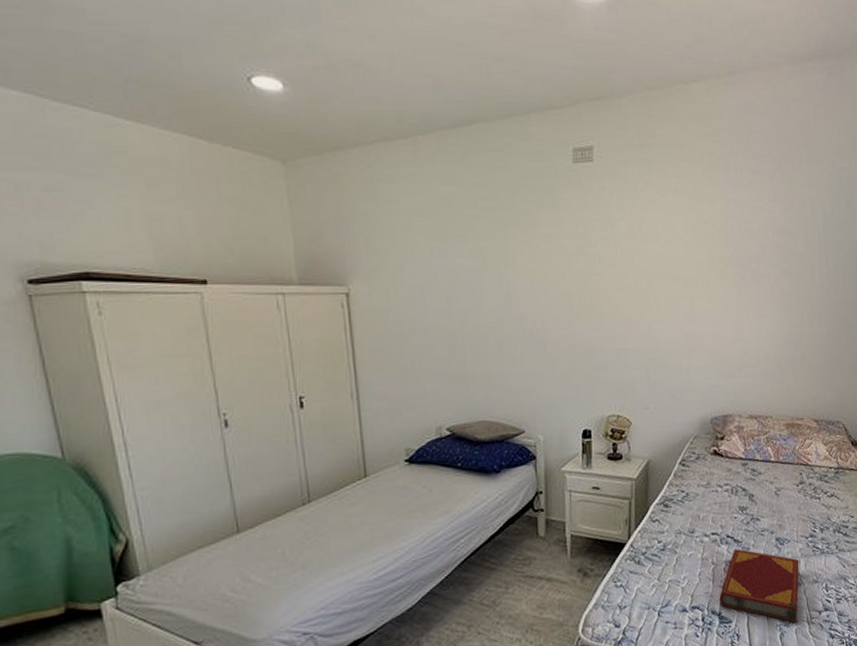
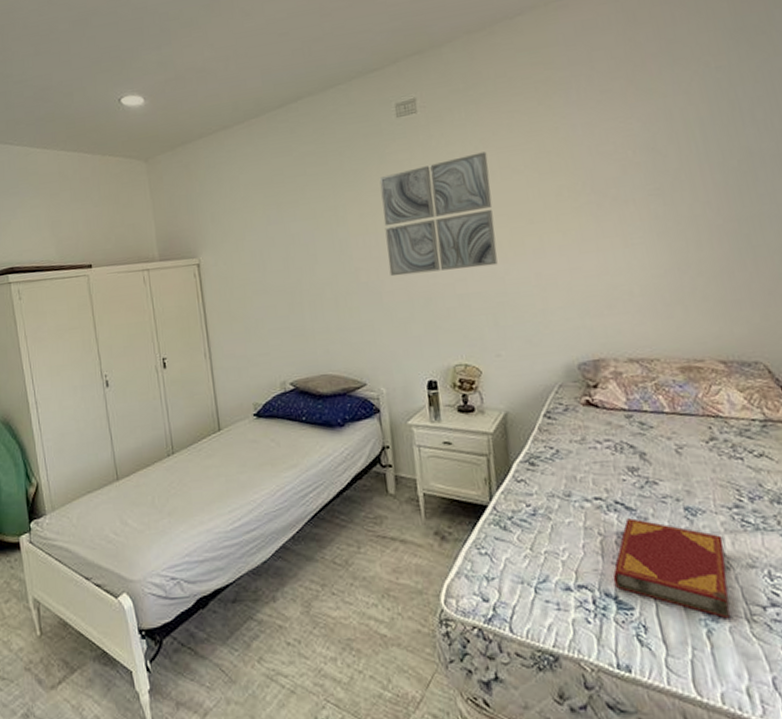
wall art: none [551,212,654,326] -> present [379,151,498,277]

